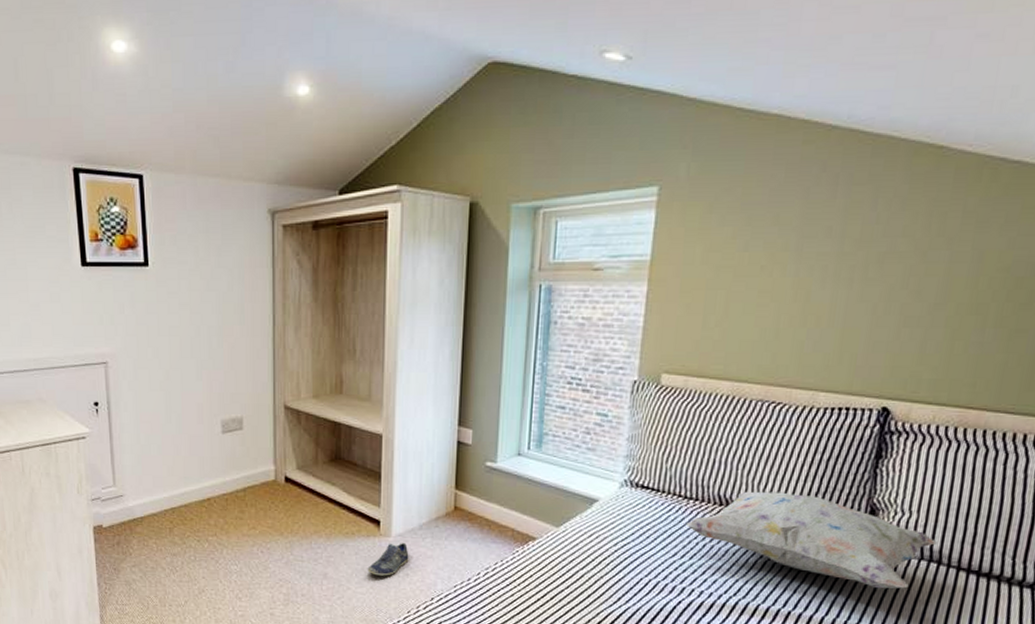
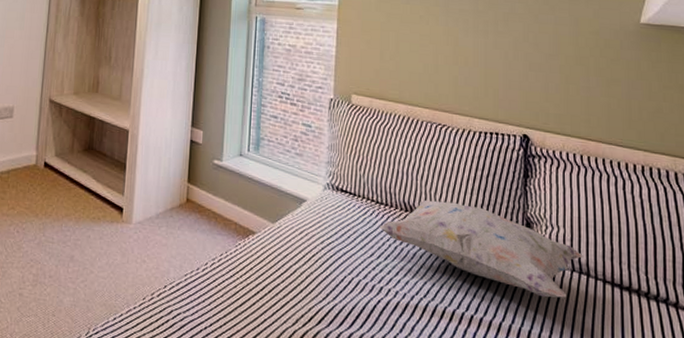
shoe: present [367,542,409,576] -> none [109,229,147,262]

